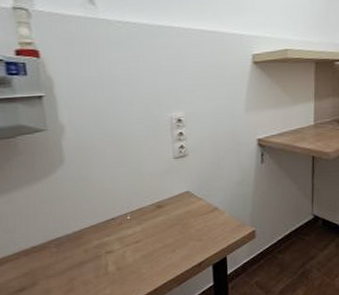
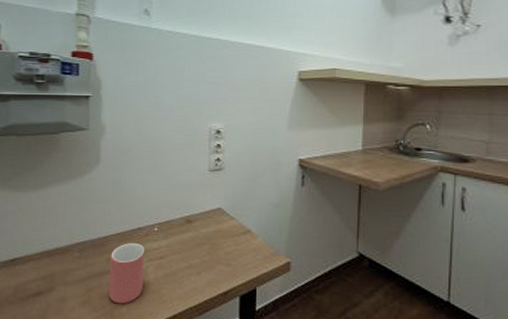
mug: none [87,232,123,288] -> present [109,243,145,304]

